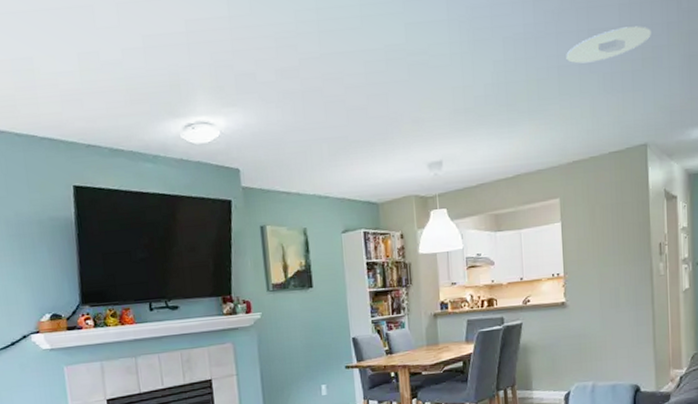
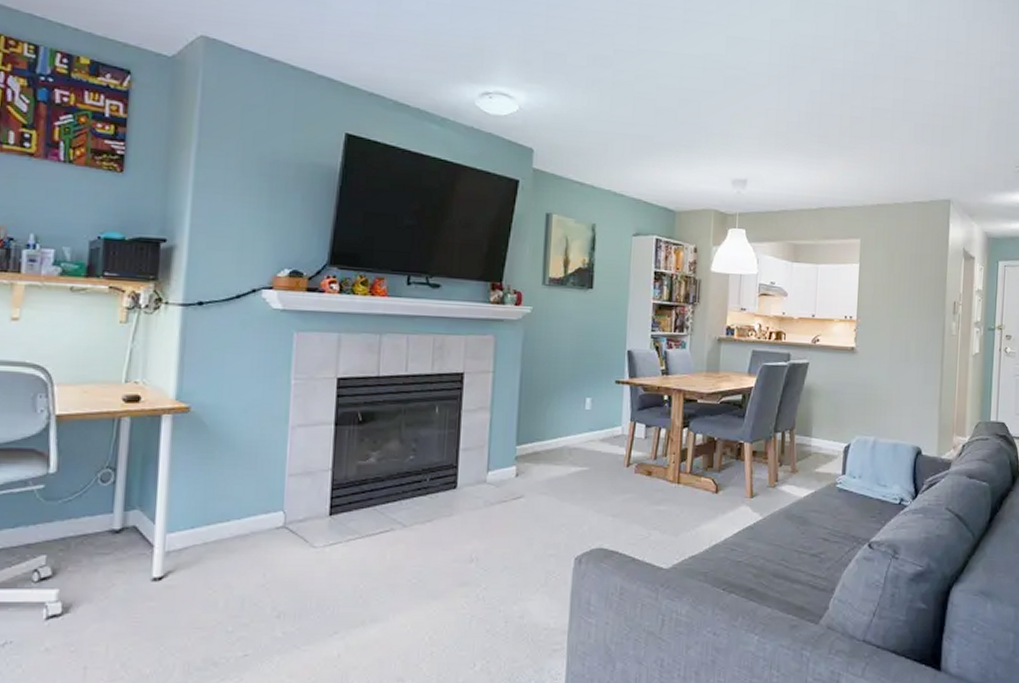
recessed light: present [566,26,651,64] -> none [881,82,964,111]

